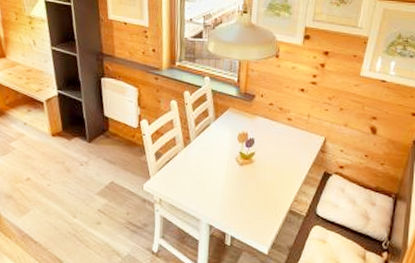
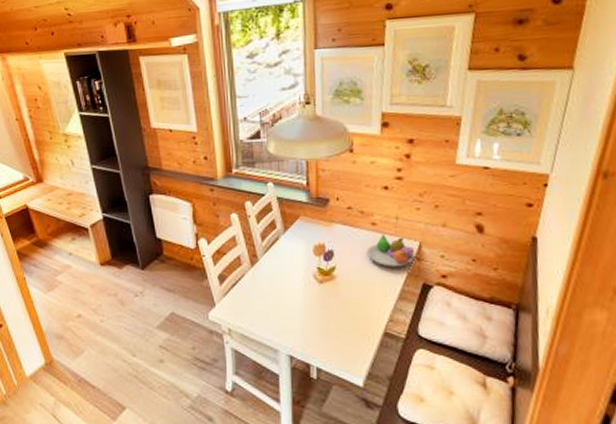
fruit bowl: none [281,129,321,157] -> present [366,235,415,267]

